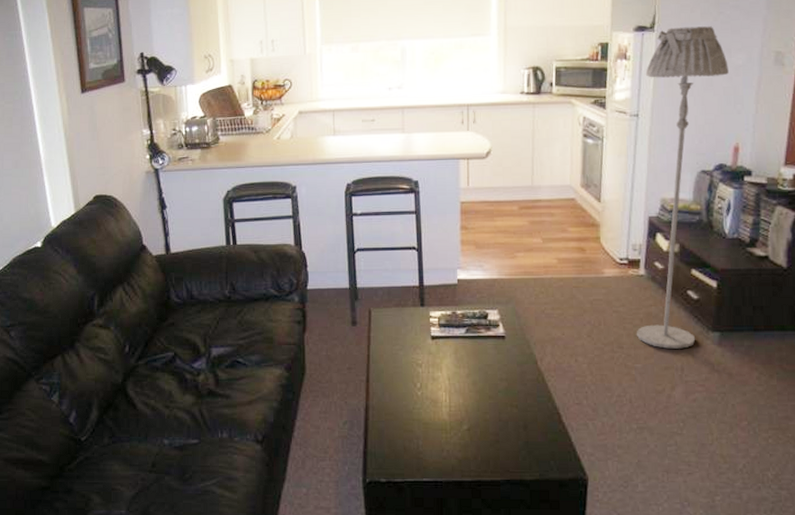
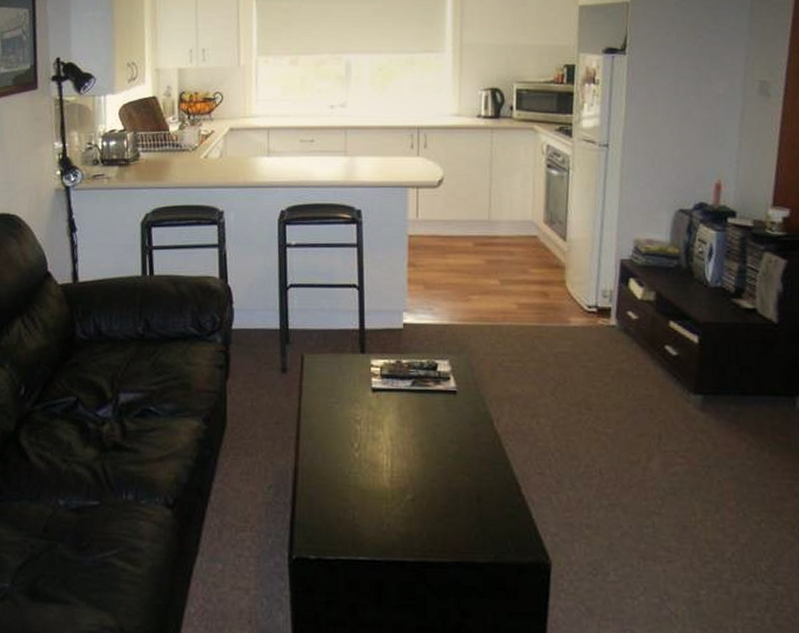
floor lamp: present [636,26,729,349] -> none [606,51,709,413]

